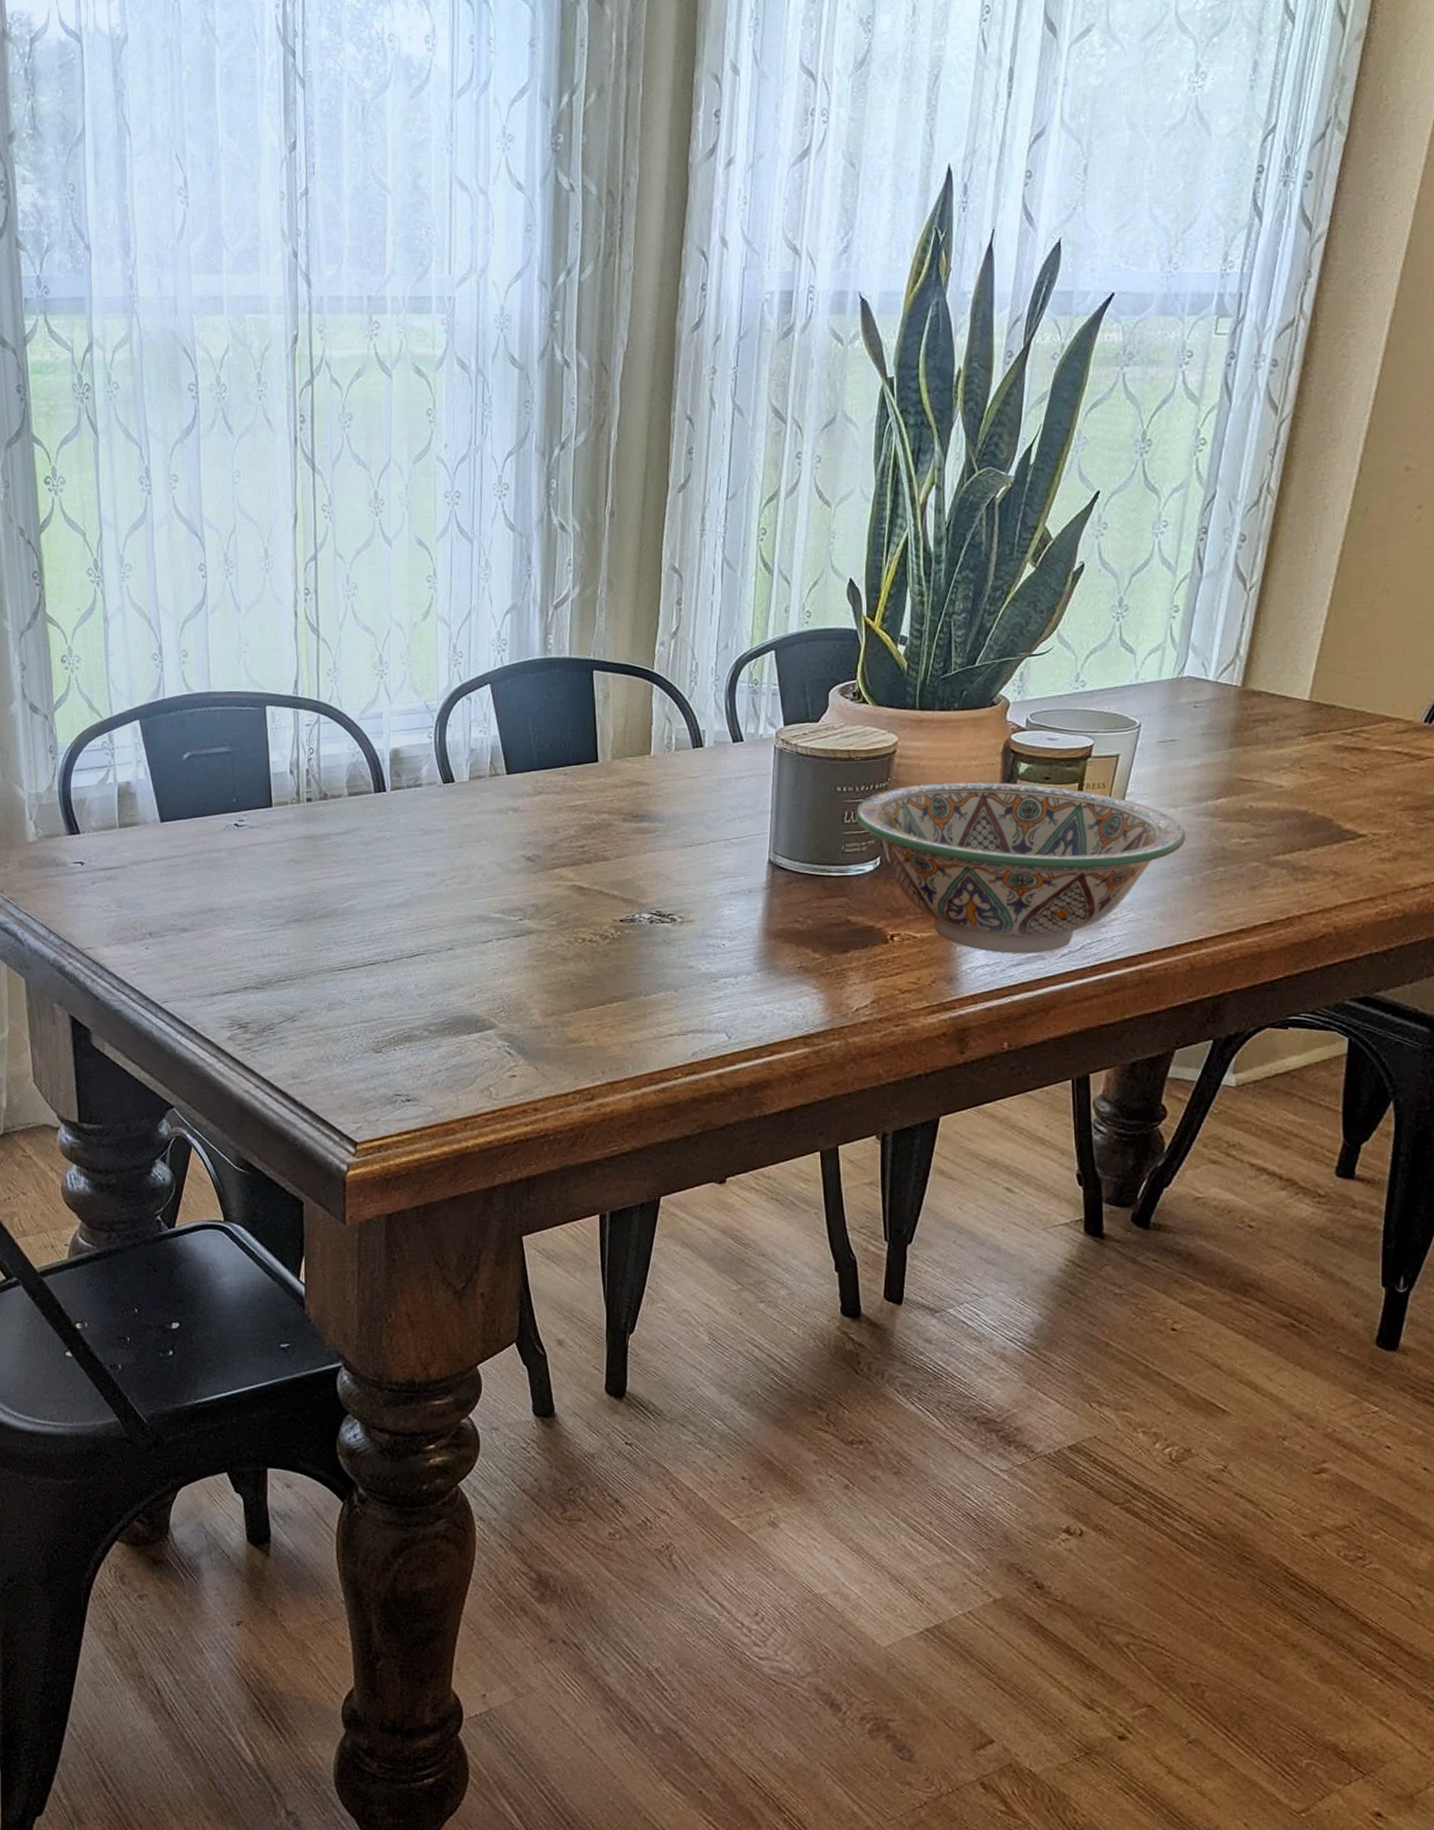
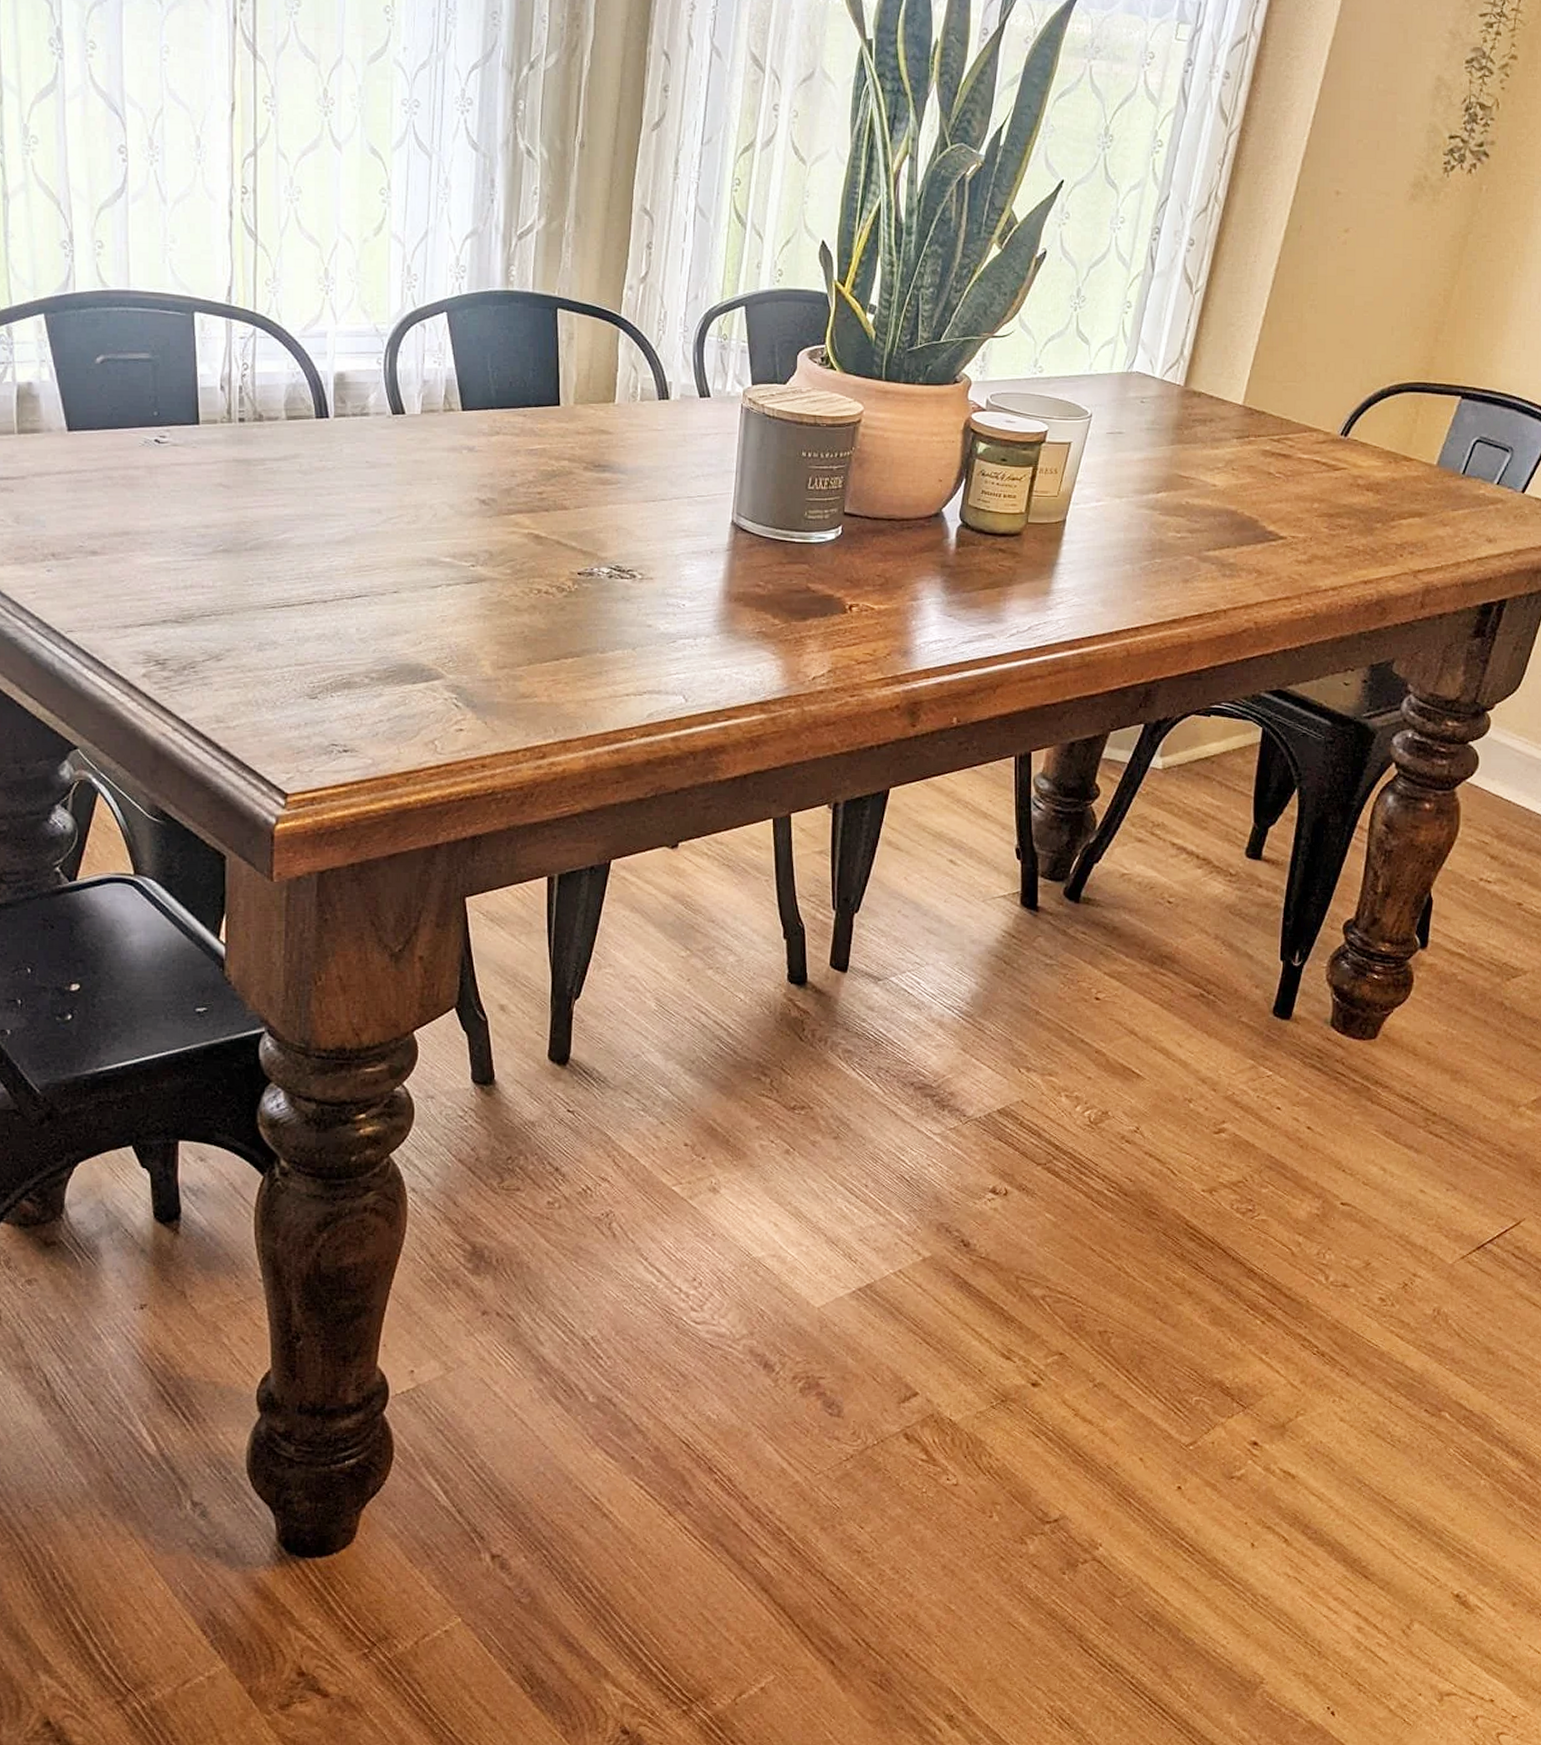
decorative bowl: present [854,781,1186,954] -> none [818,456,1128,632]

